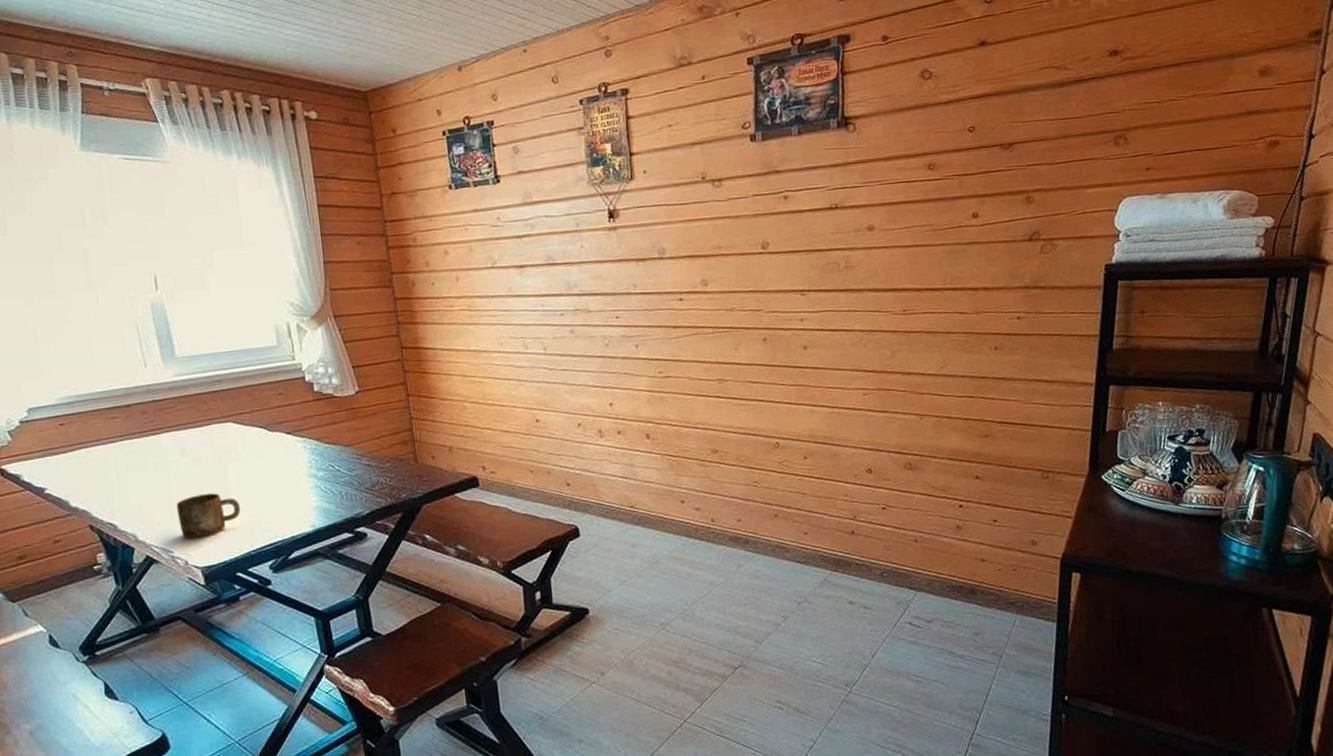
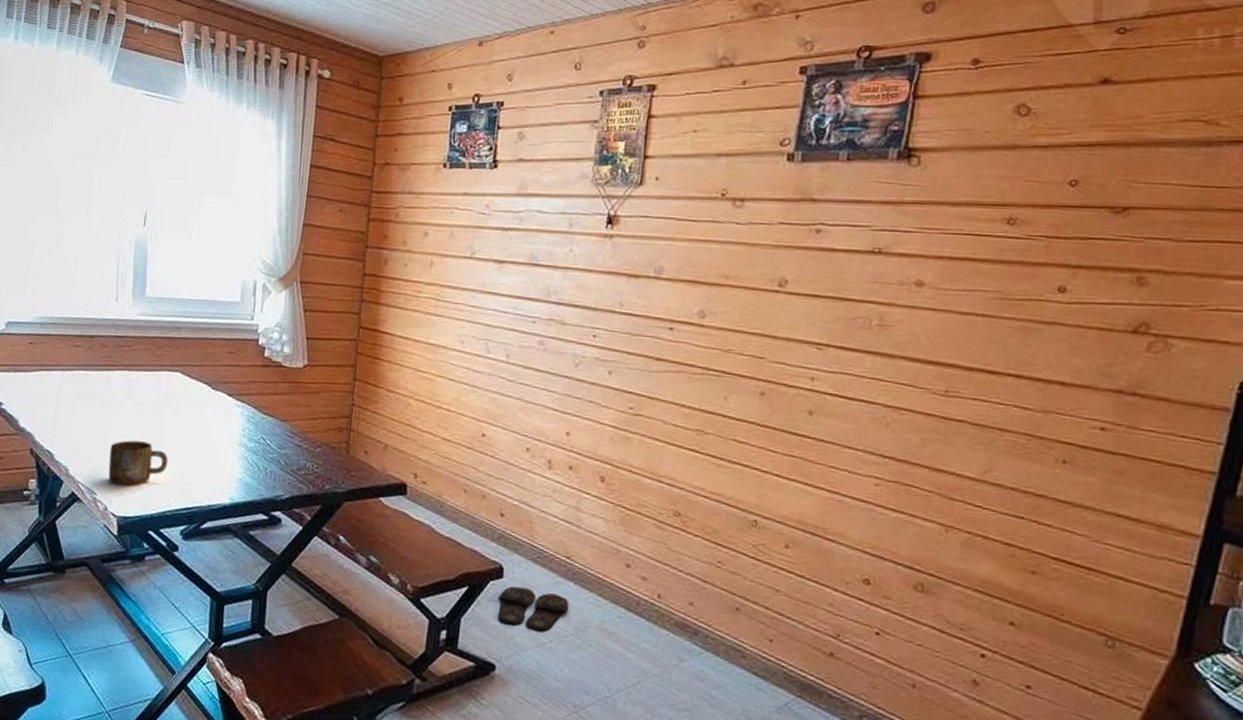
slippers: none [579,539,641,574] -> present [497,586,570,632]

